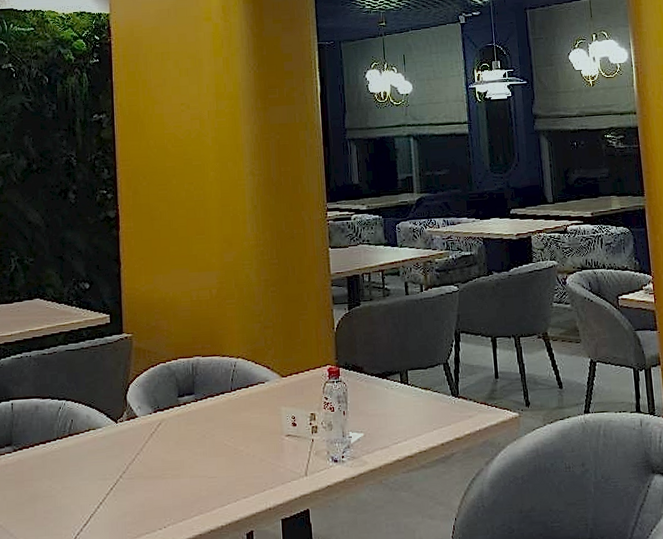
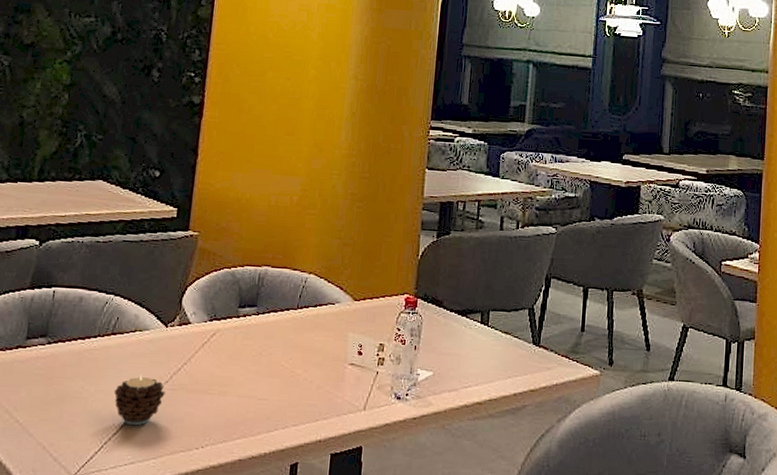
candle: none [78,469,124,516] -> present [114,375,165,426]

